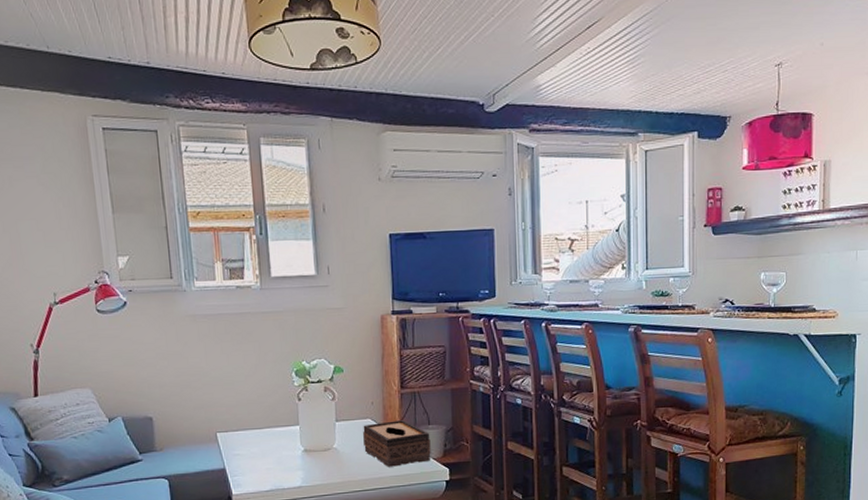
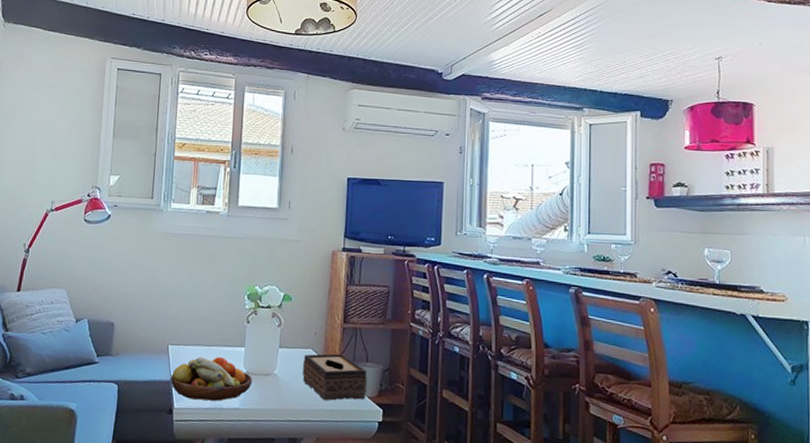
fruit bowl: none [223,439,312,484] -> present [170,357,253,401]

